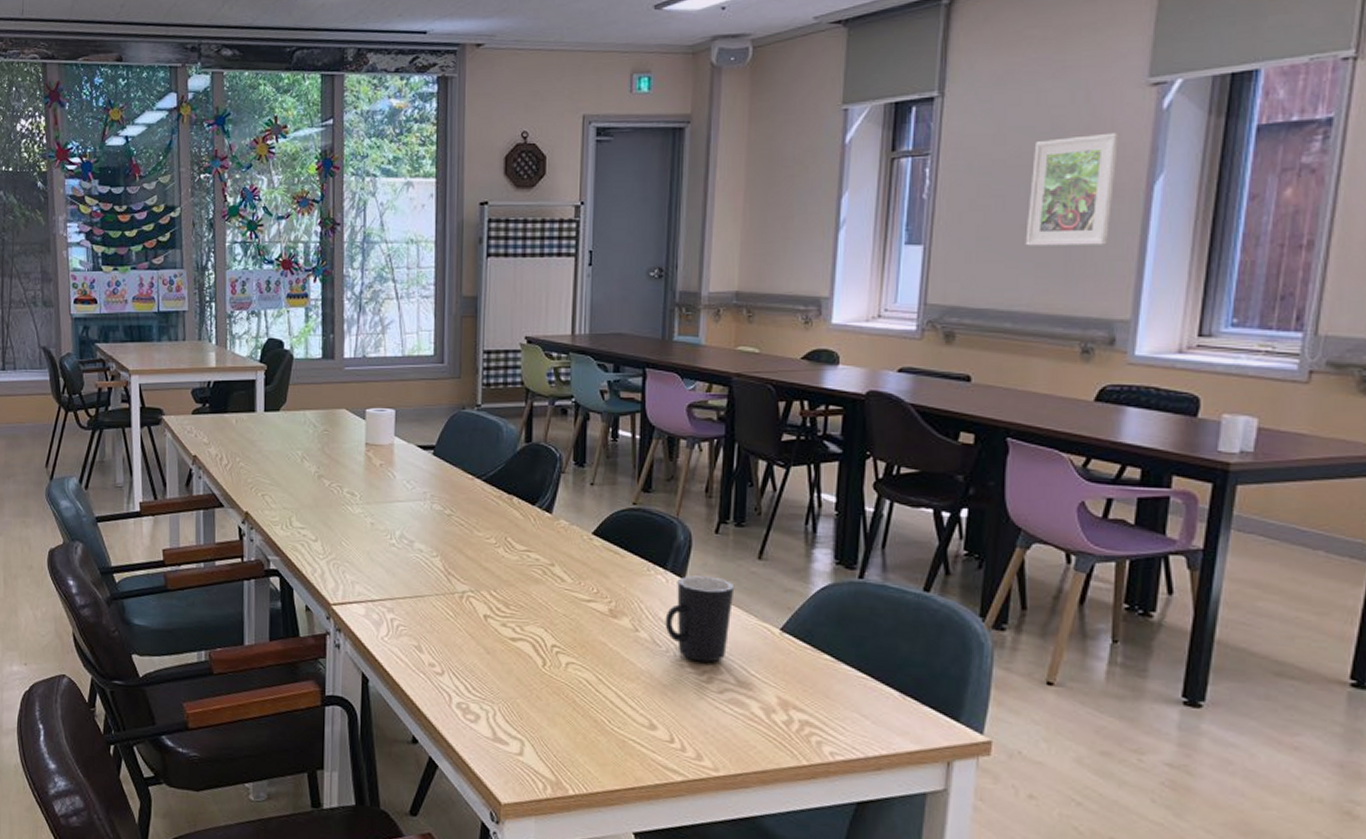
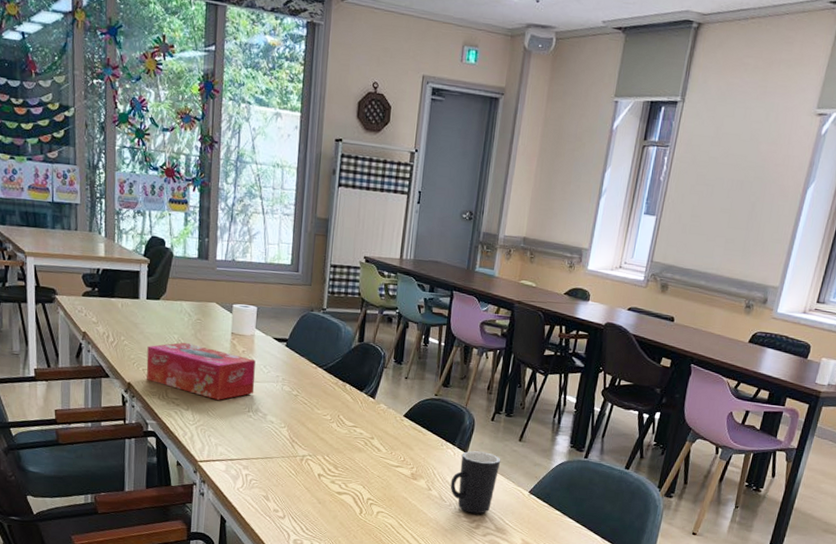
tissue box: none [266,459,397,527] -> present [146,342,256,400]
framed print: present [1025,132,1120,246] -> none [721,146,793,231]

